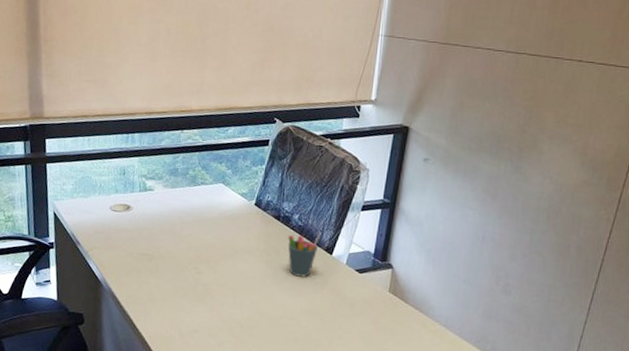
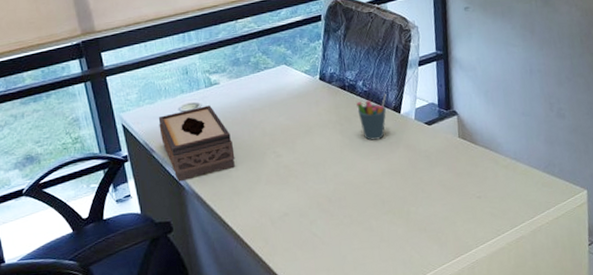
tissue box: none [88,209,157,278] -> present [158,105,235,182]

